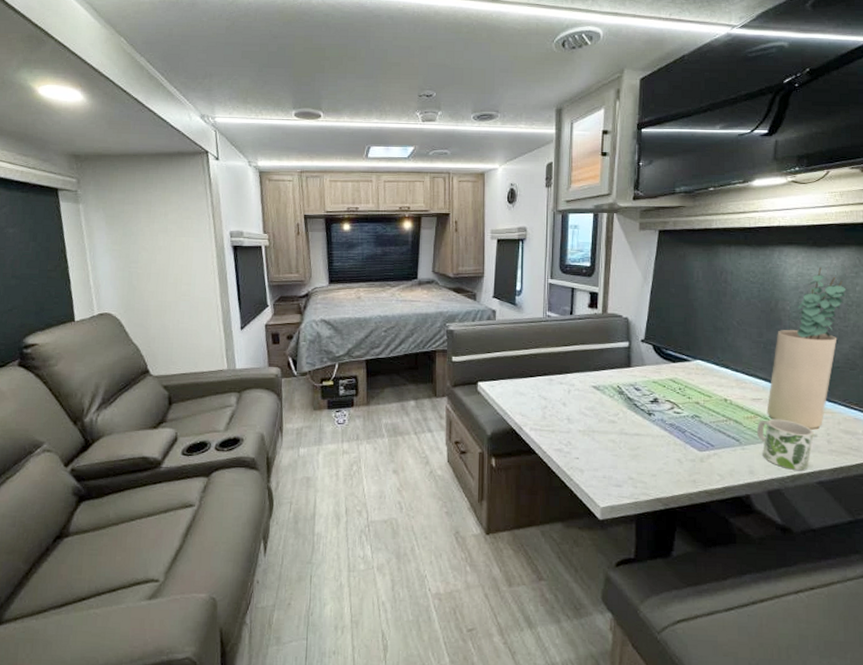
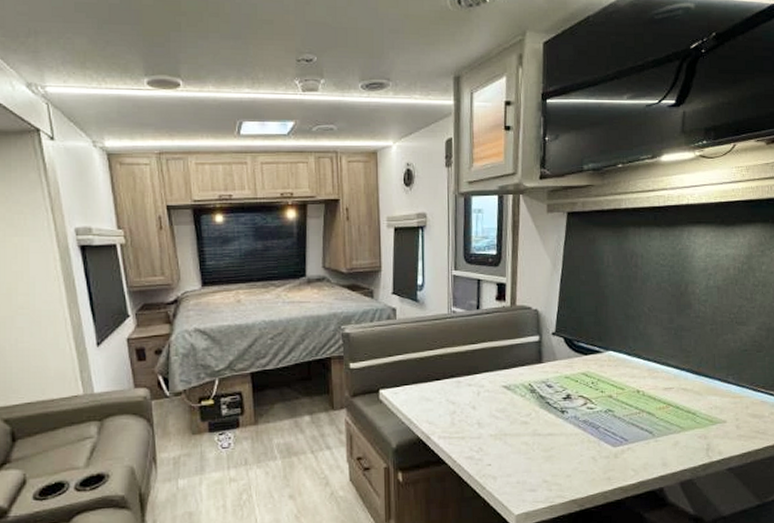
mug: present [757,419,814,470] -> none [669,407,724,459]
vase: present [767,266,847,430] -> none [678,246,753,416]

